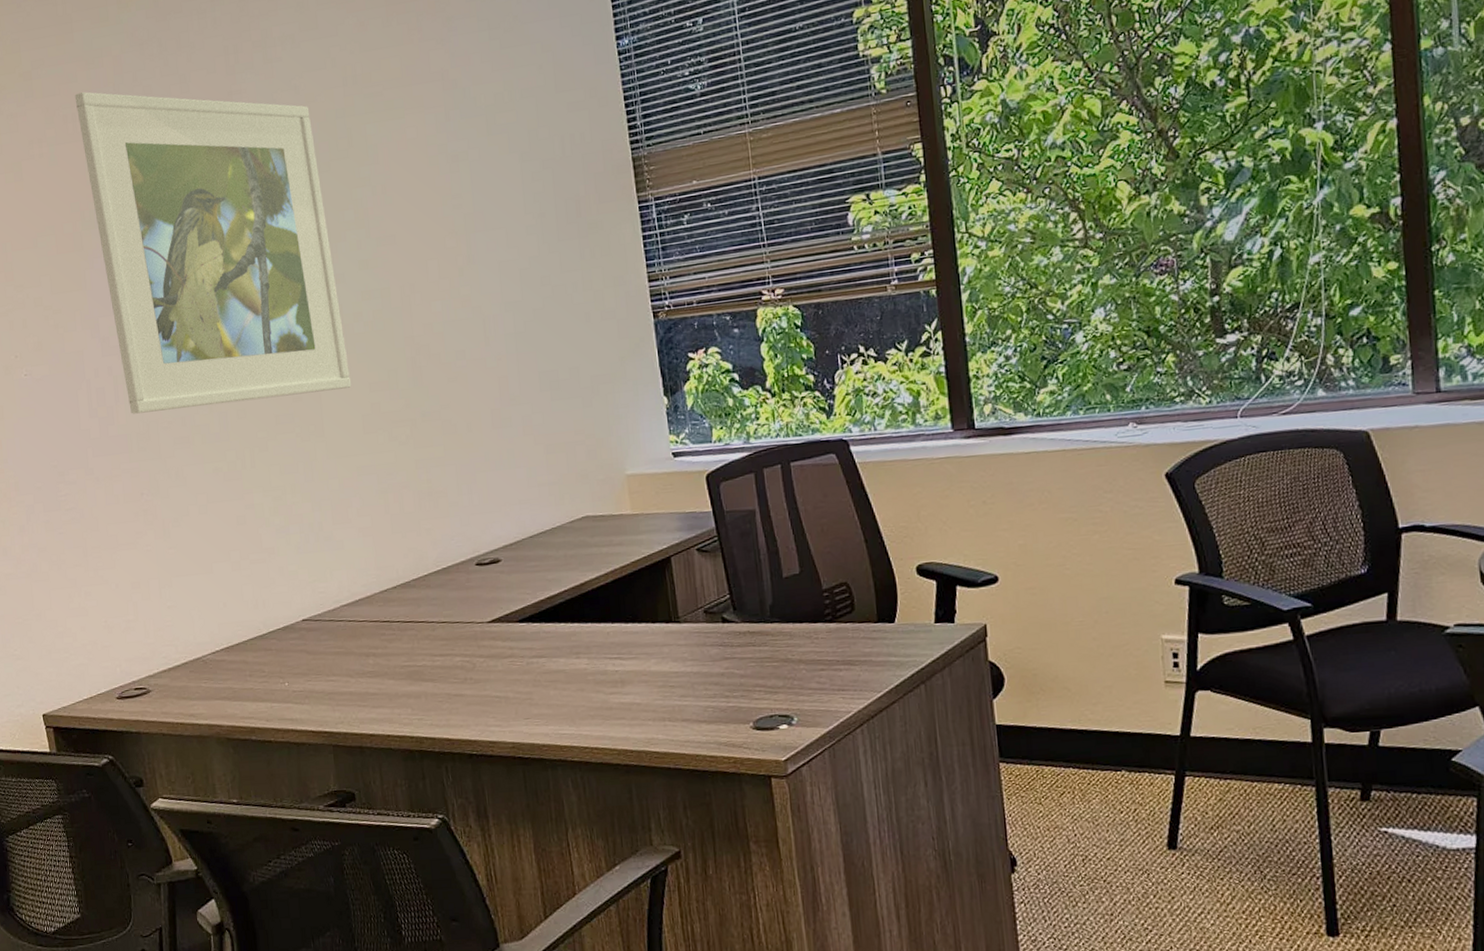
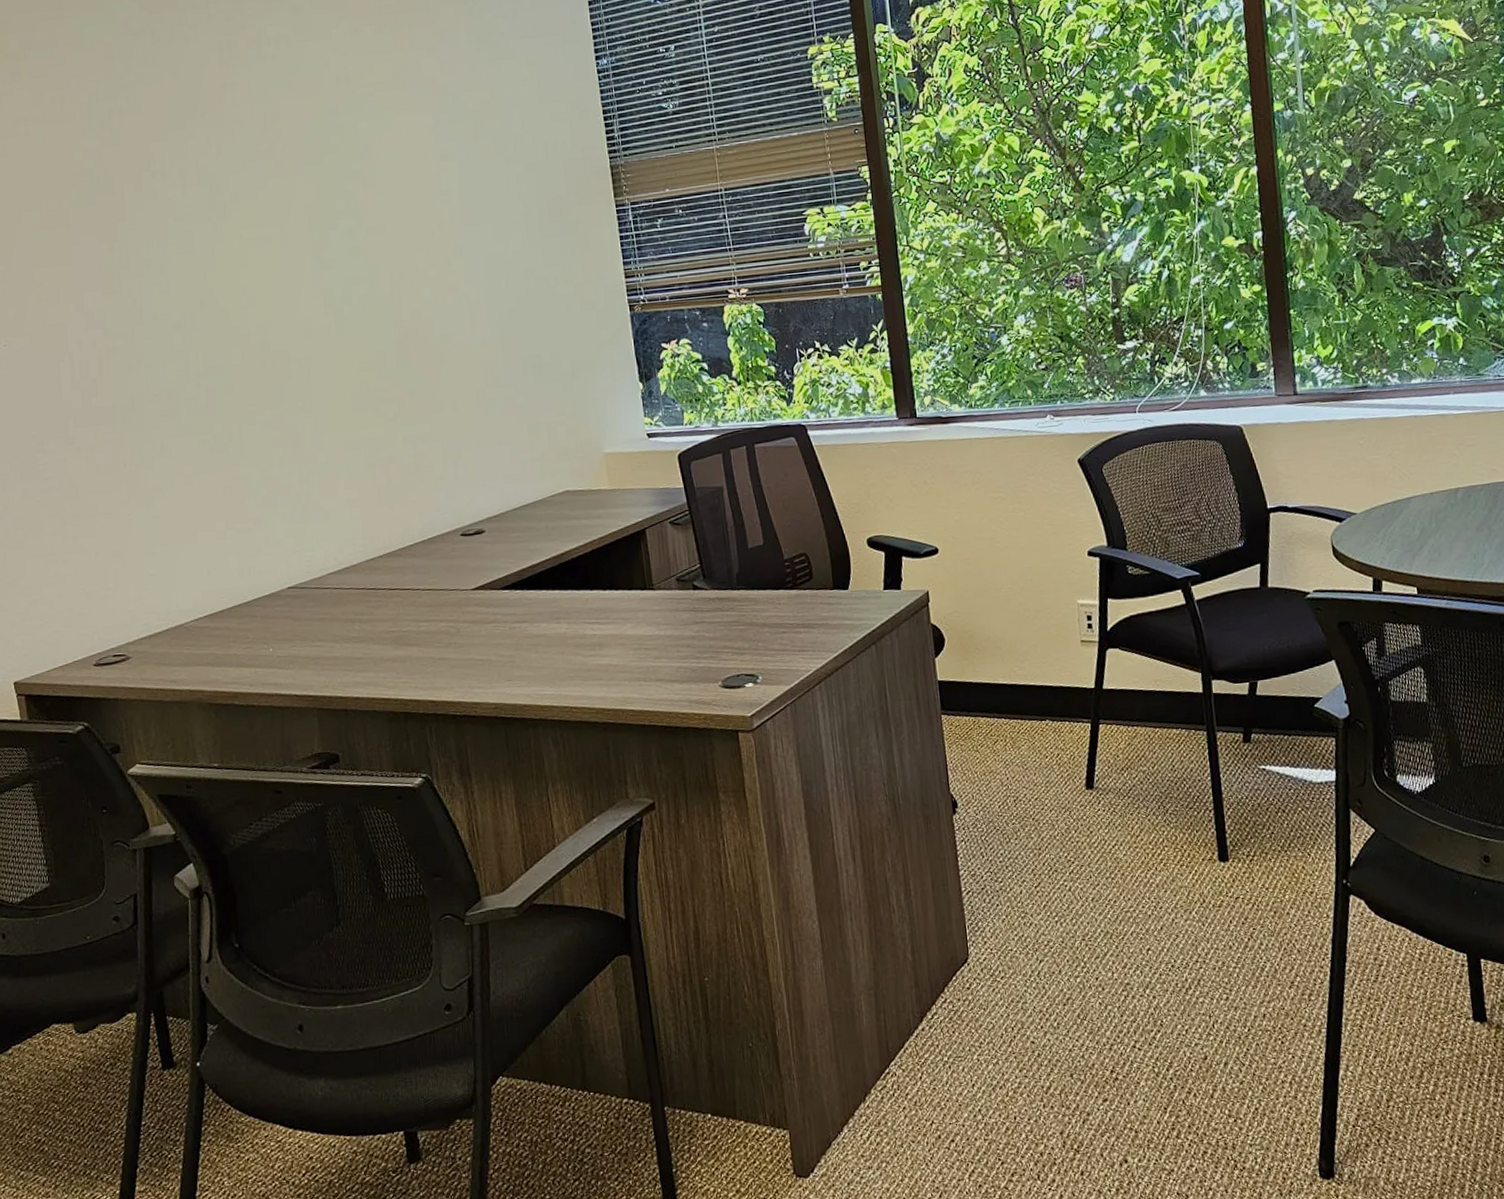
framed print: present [74,91,352,414] -> none [63,75,341,387]

